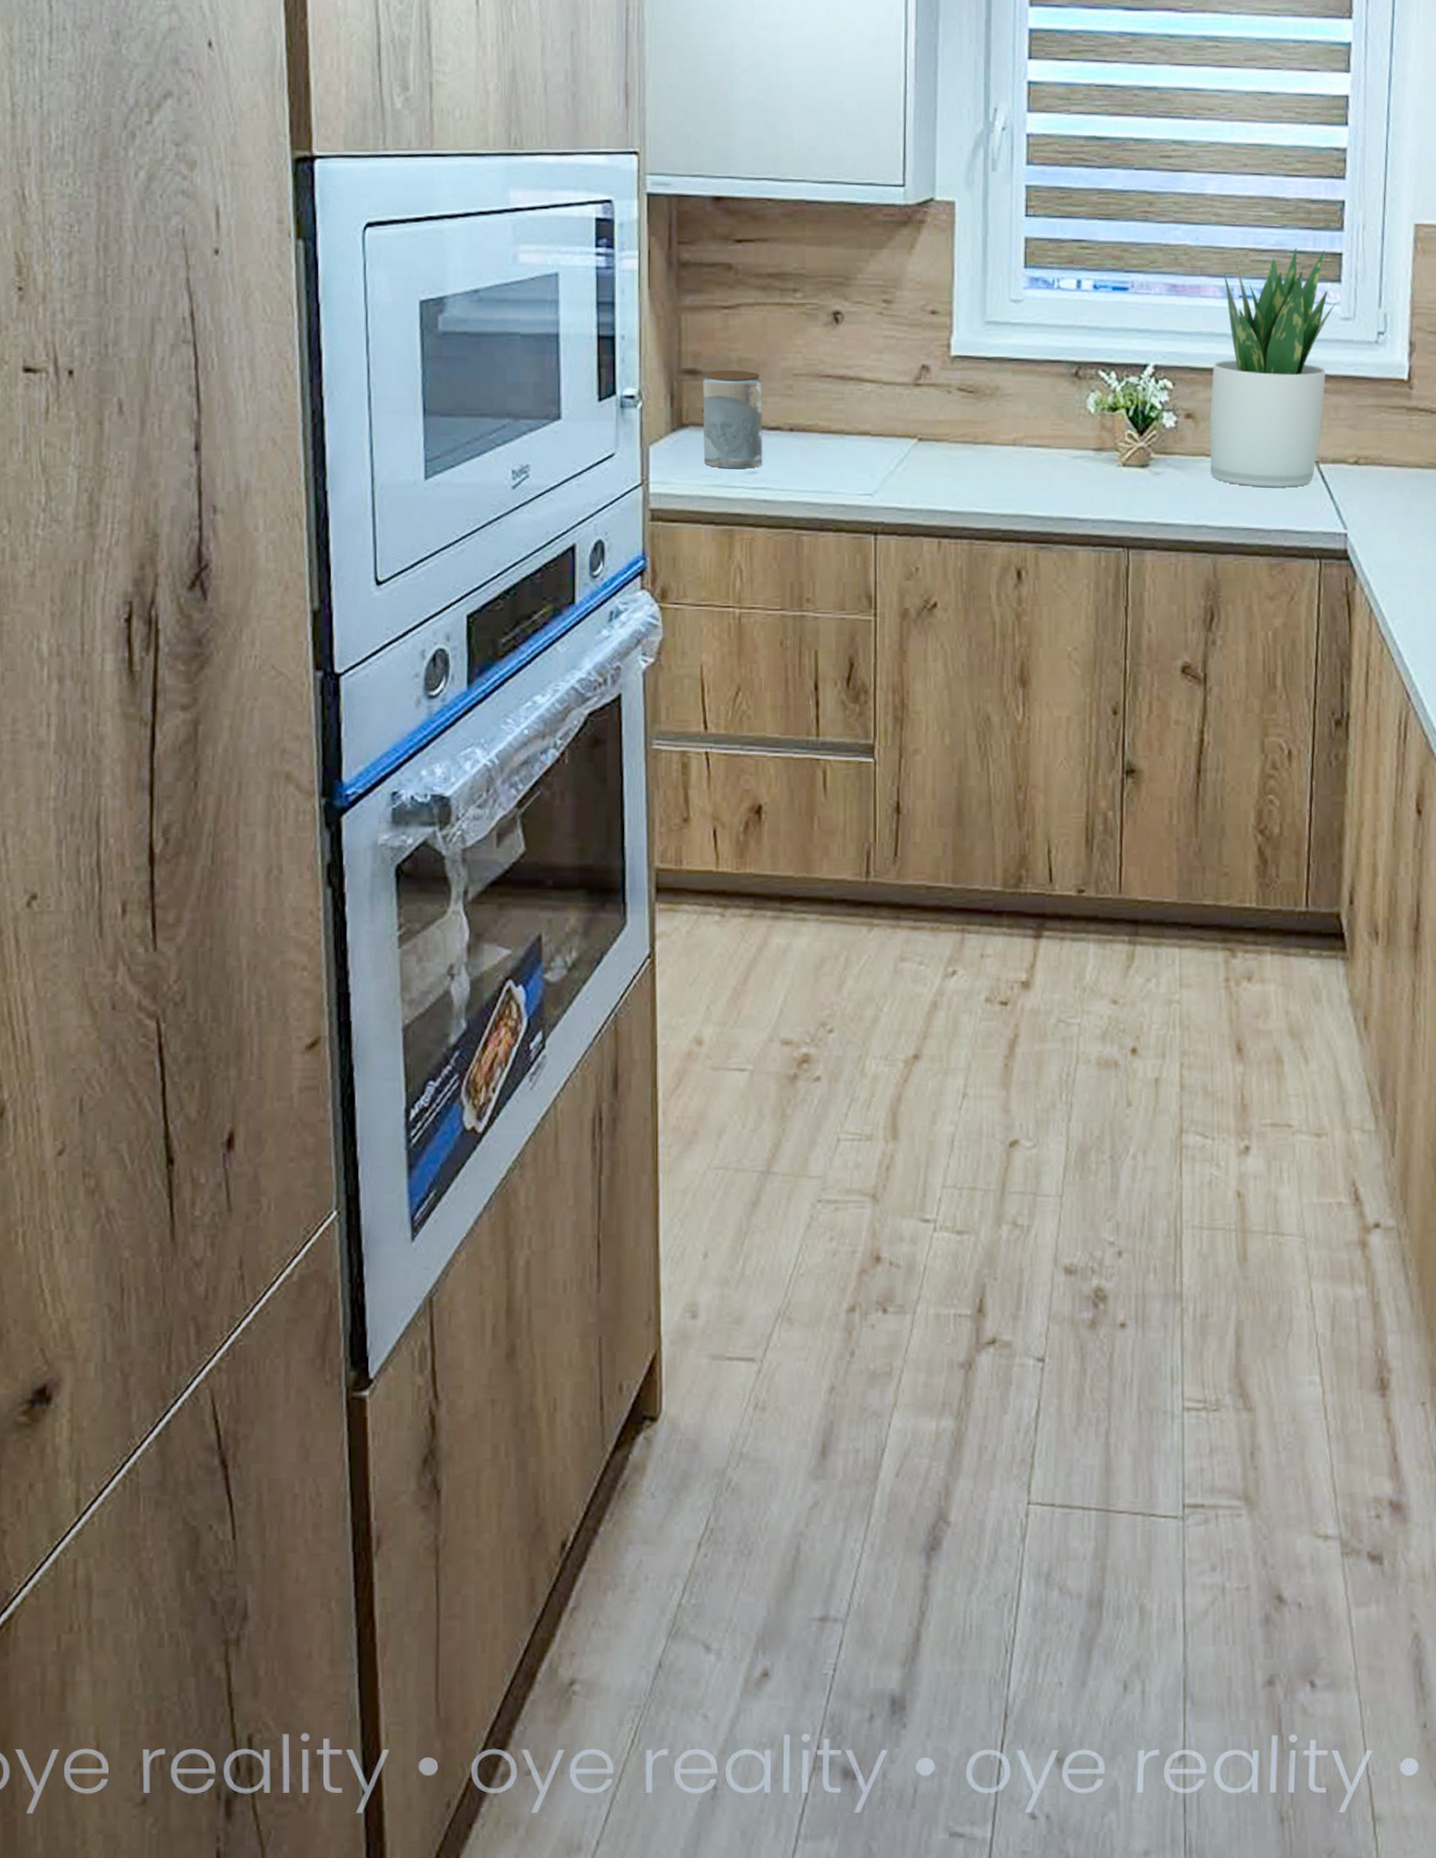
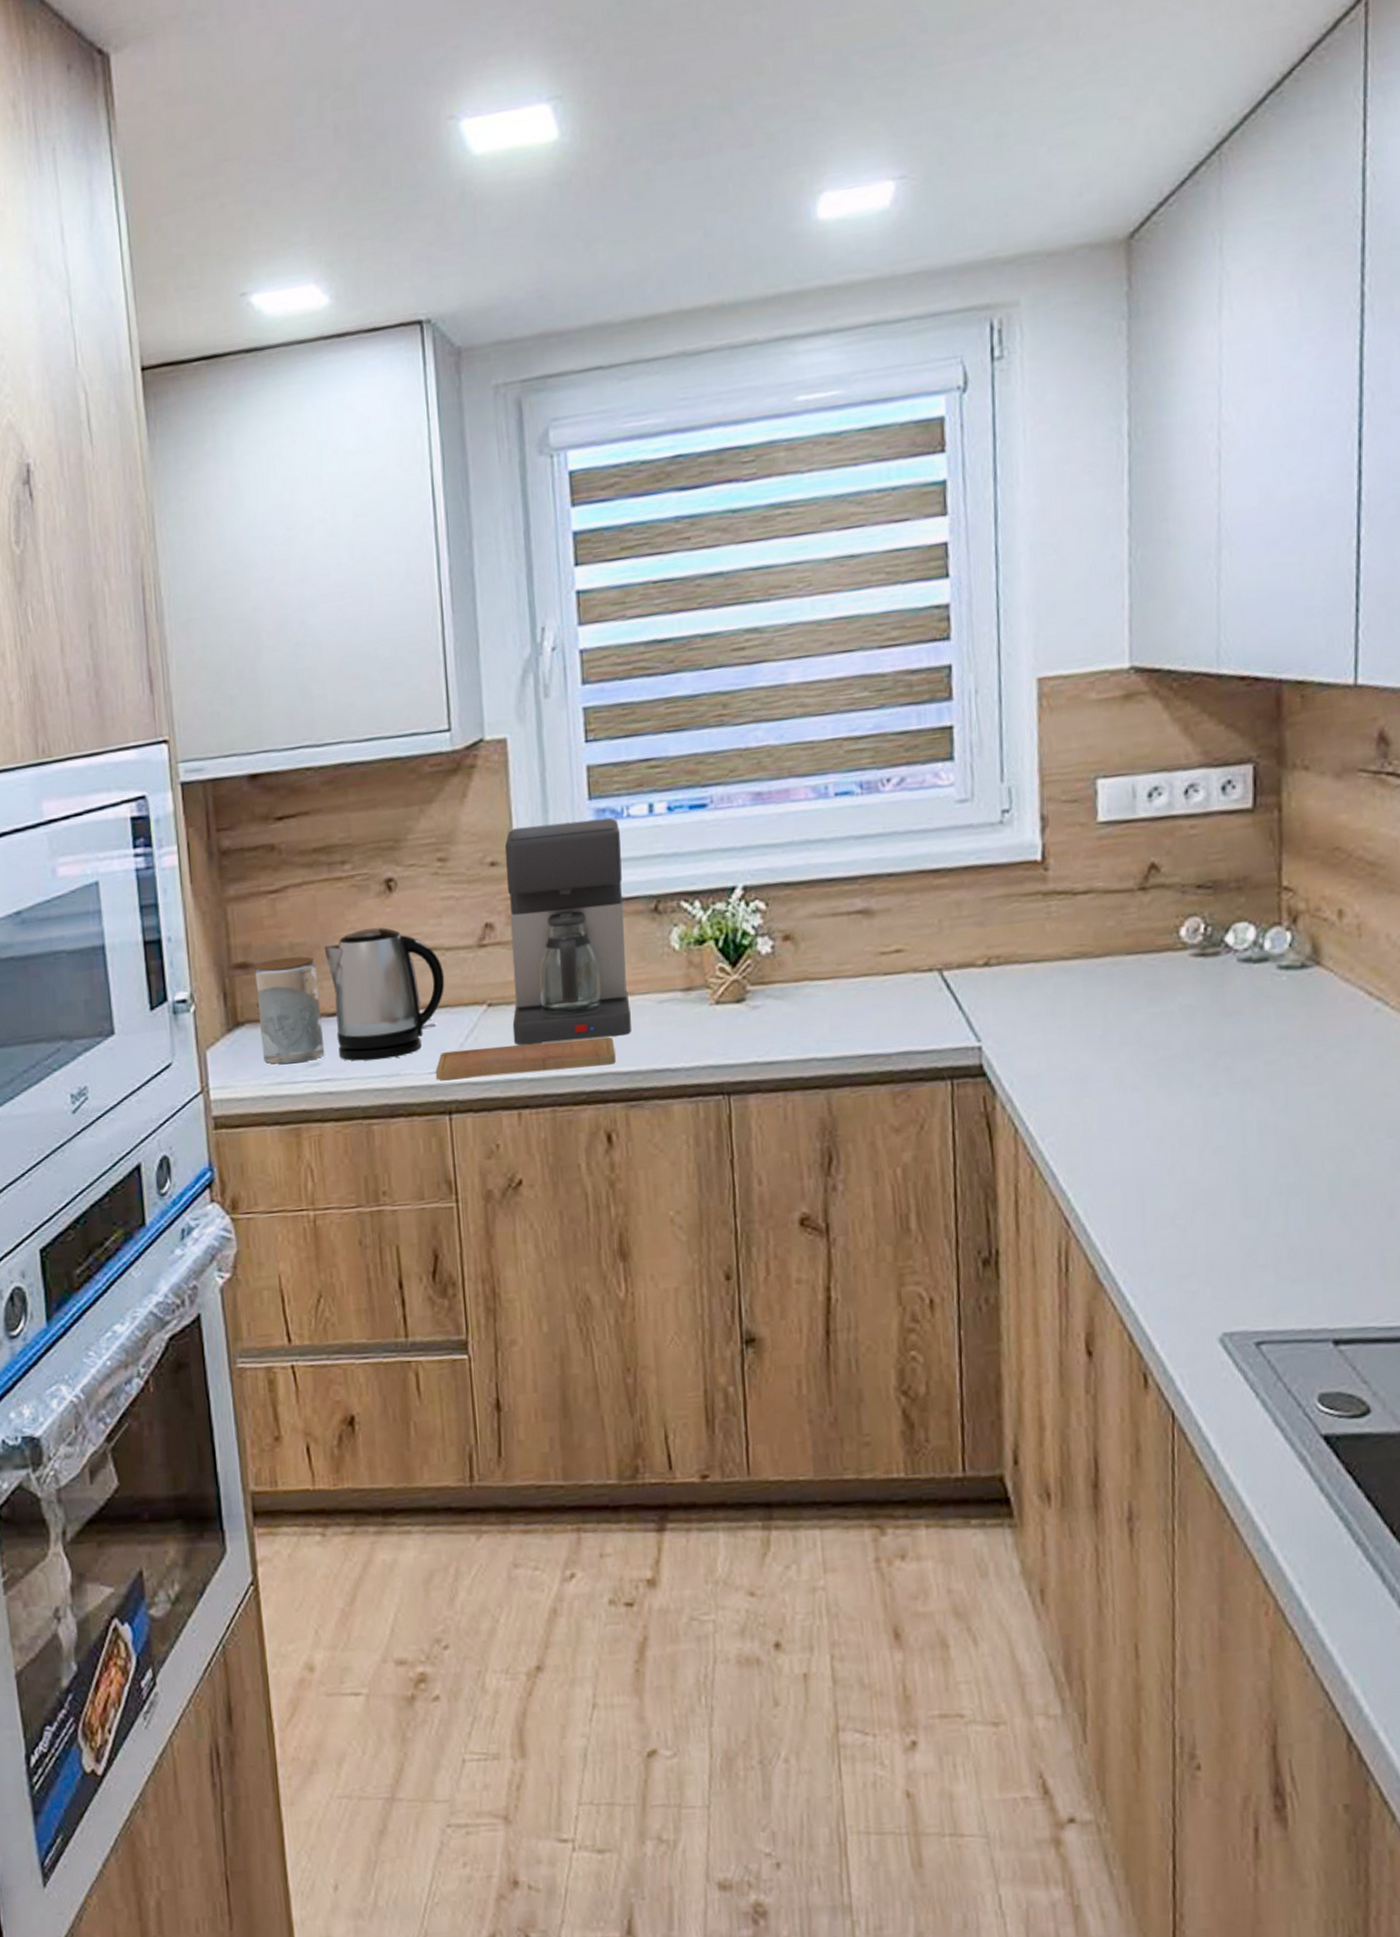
kettle: none [770,354,881,476] -> present [324,927,445,1061]
cutting board: none [865,476,1030,508] -> present [435,1036,616,1081]
coffee maker: none [939,283,1051,484] -> present [504,817,631,1046]
planter: present [1209,248,1336,487] -> none [810,726,949,1008]

